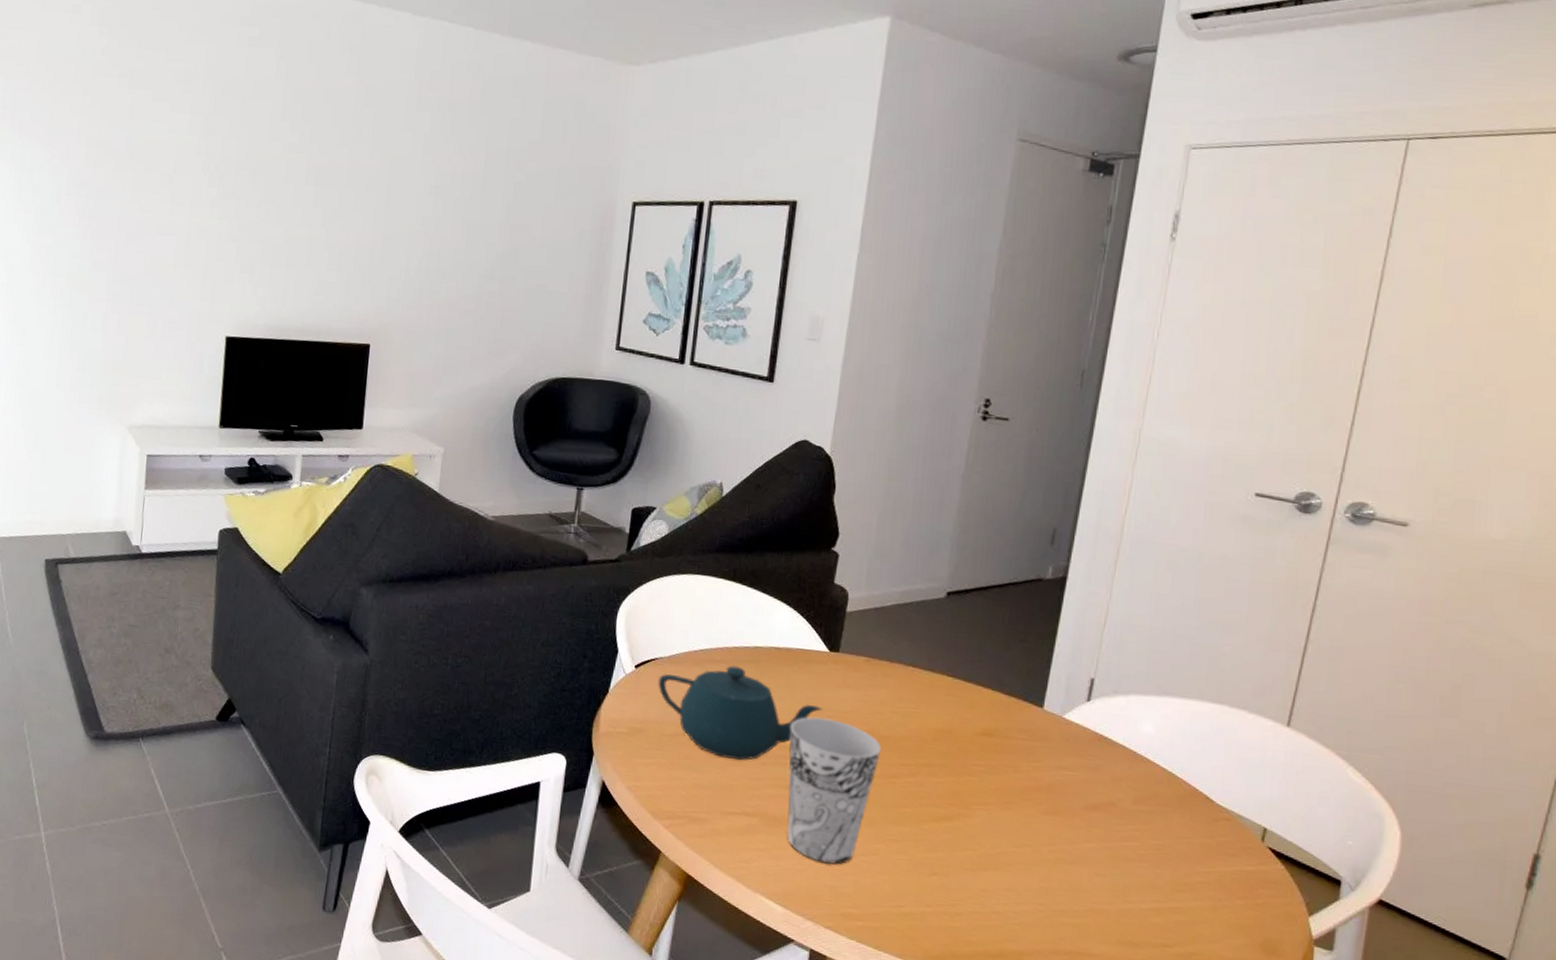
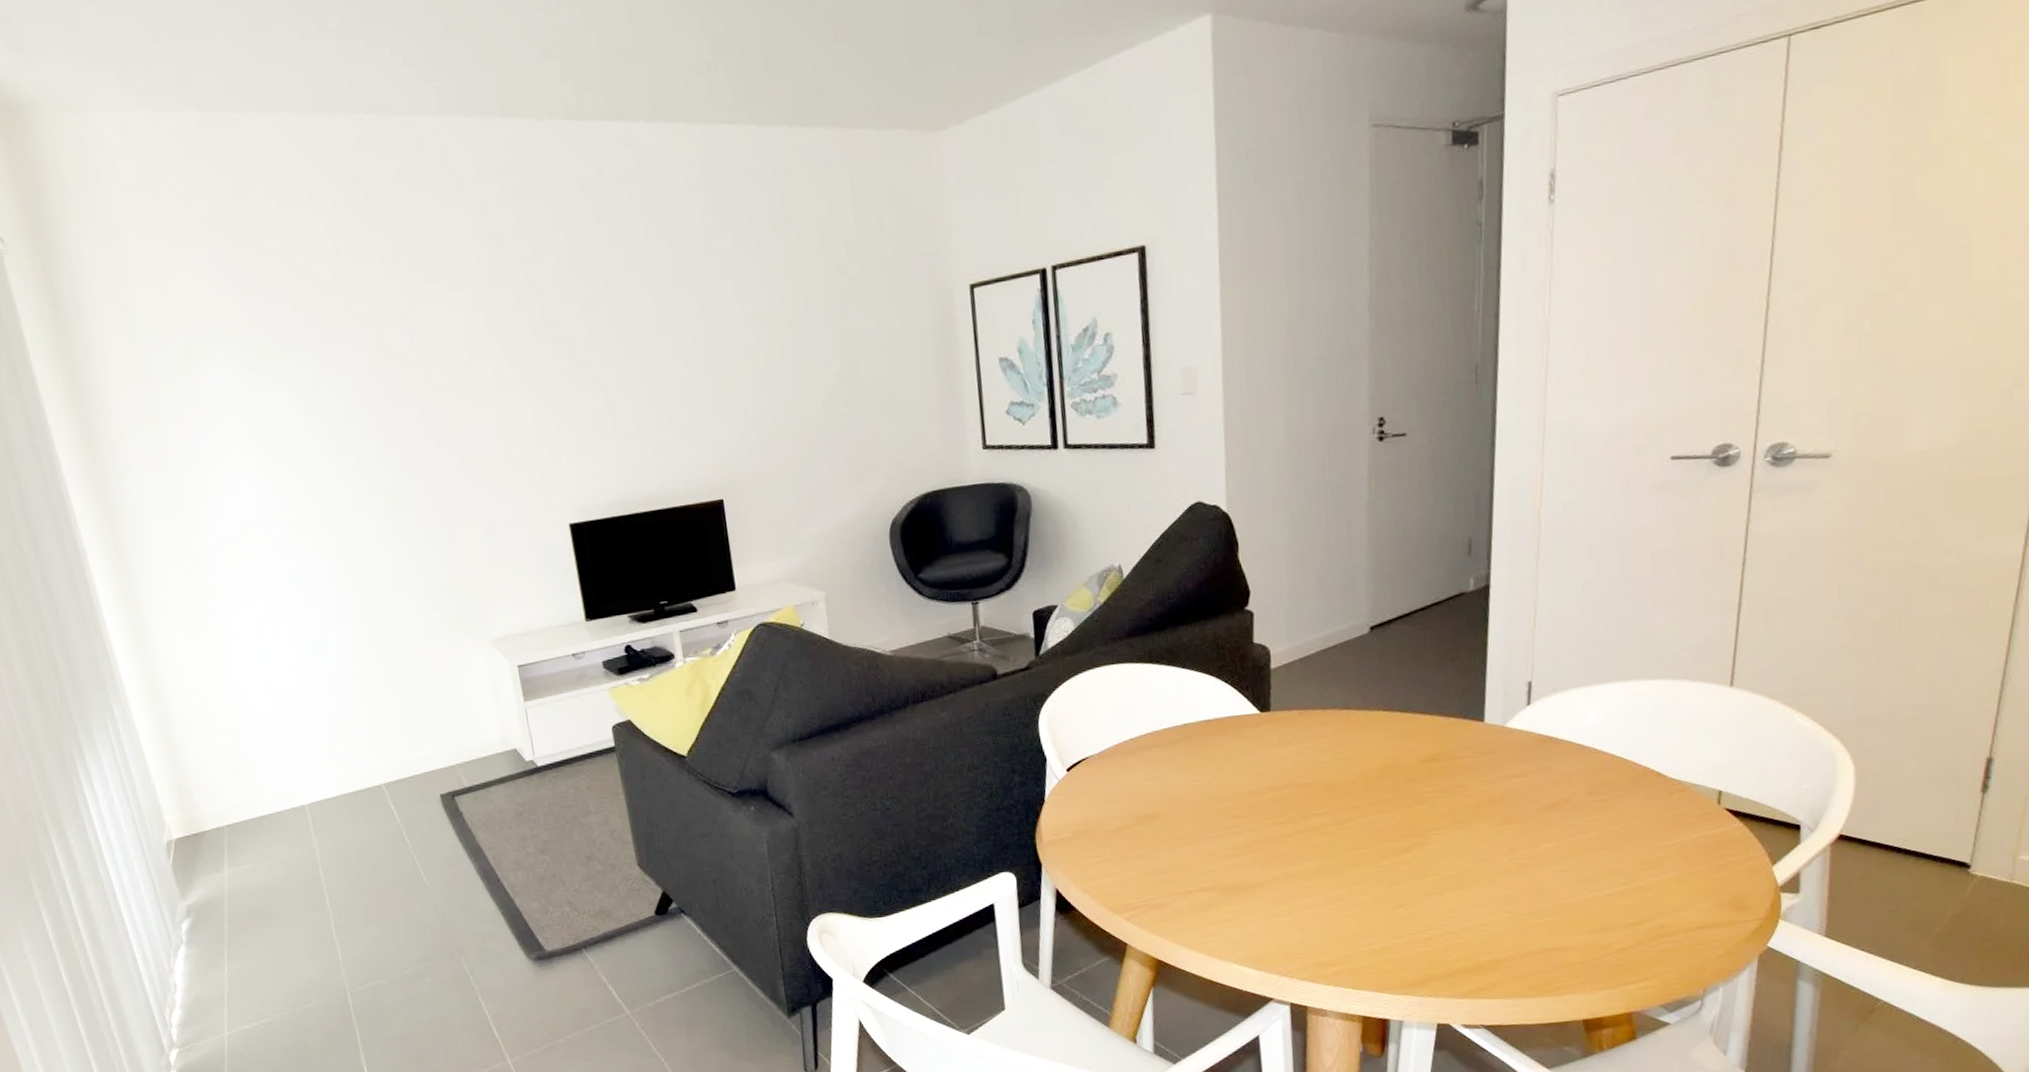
teapot: present [658,665,823,761] -> none [1092,747,1263,841]
cup: present [786,716,881,865] -> none [1233,779,1329,920]

